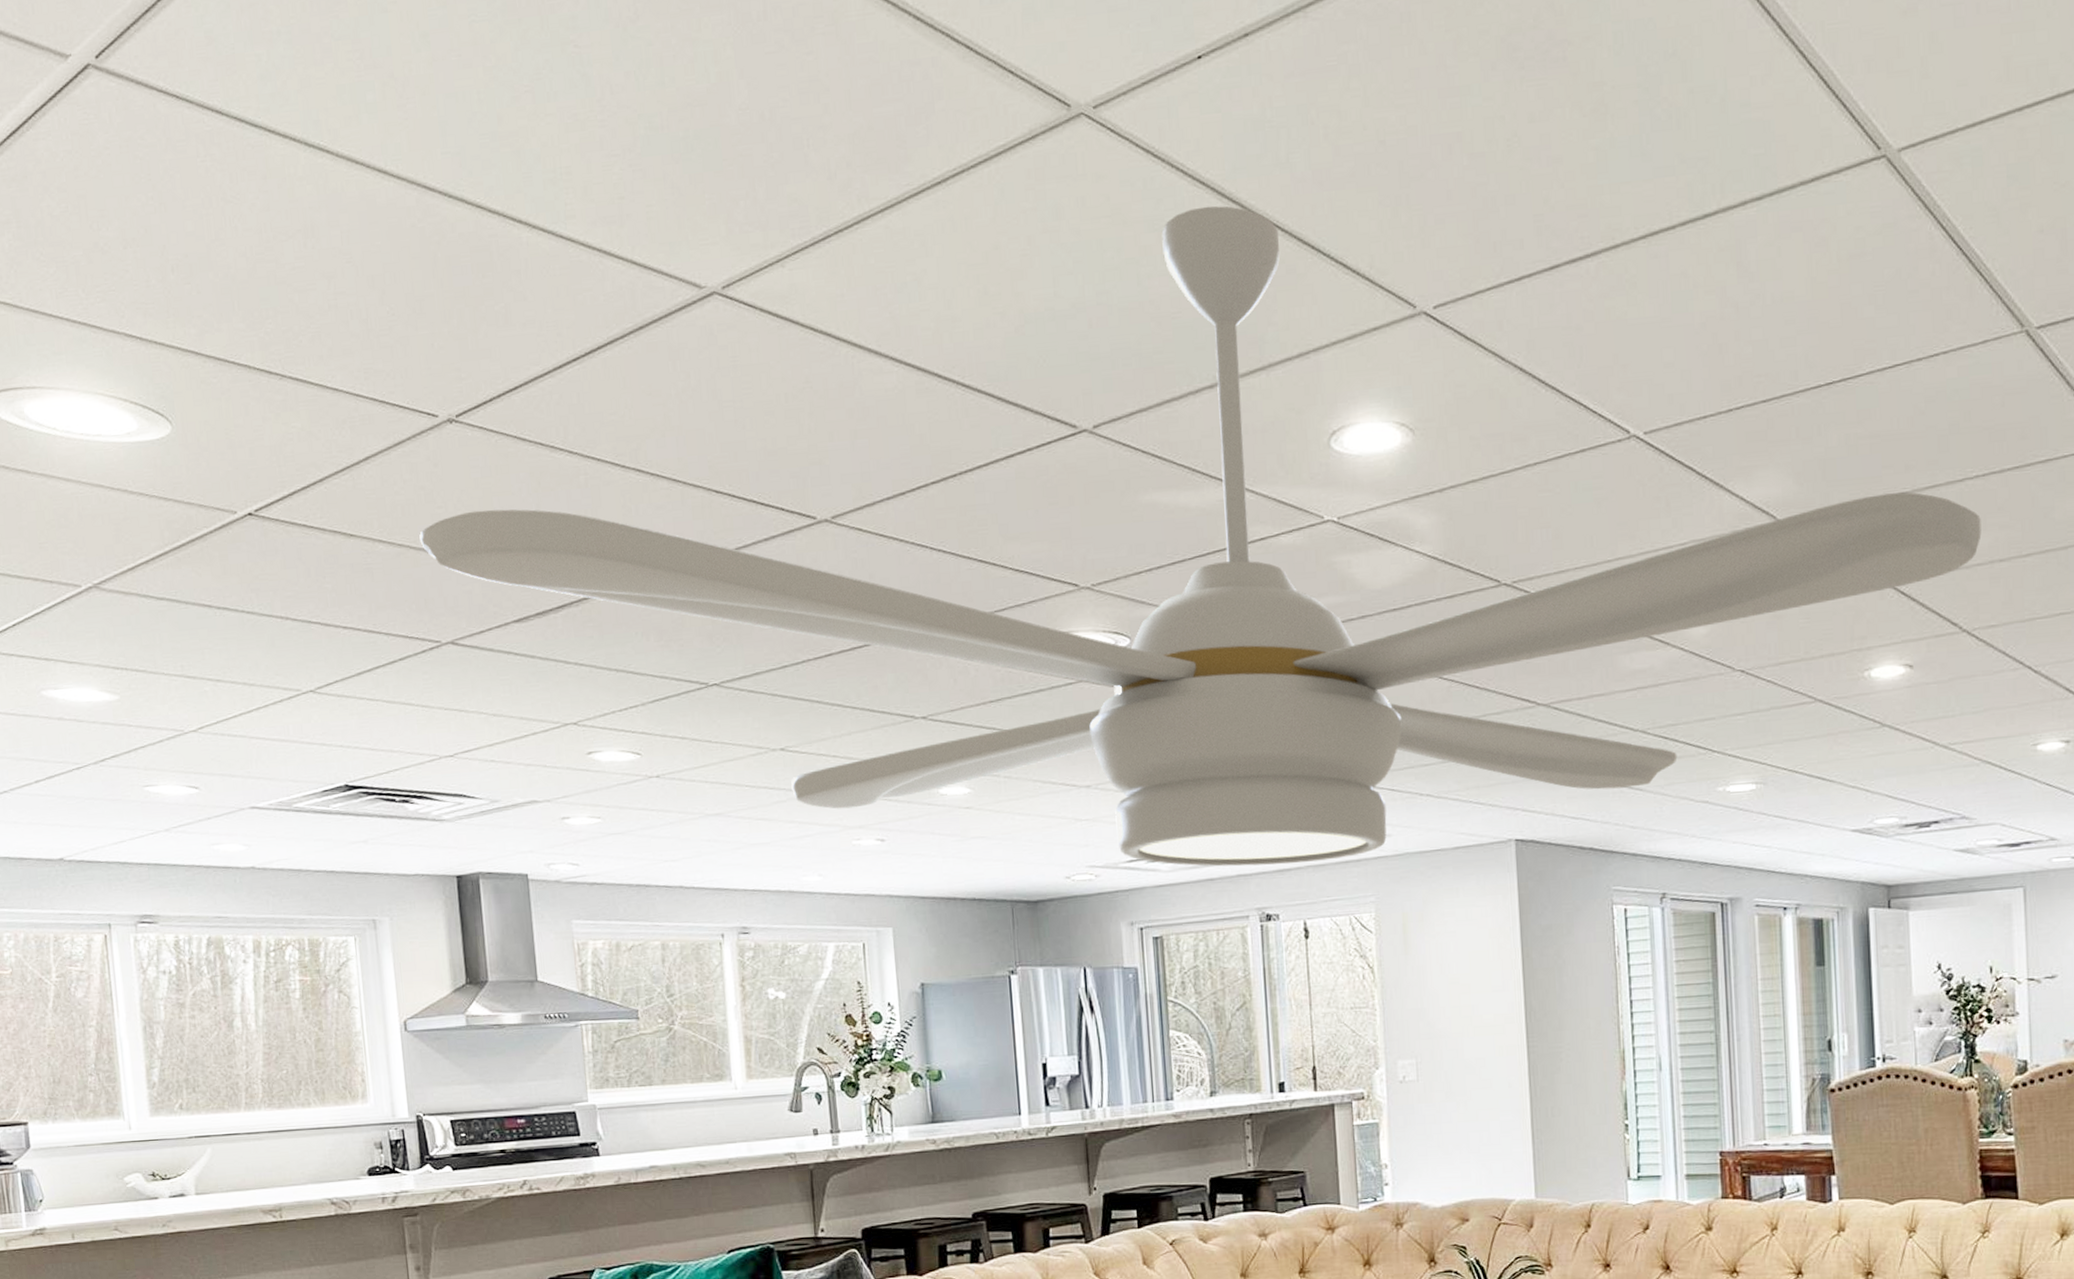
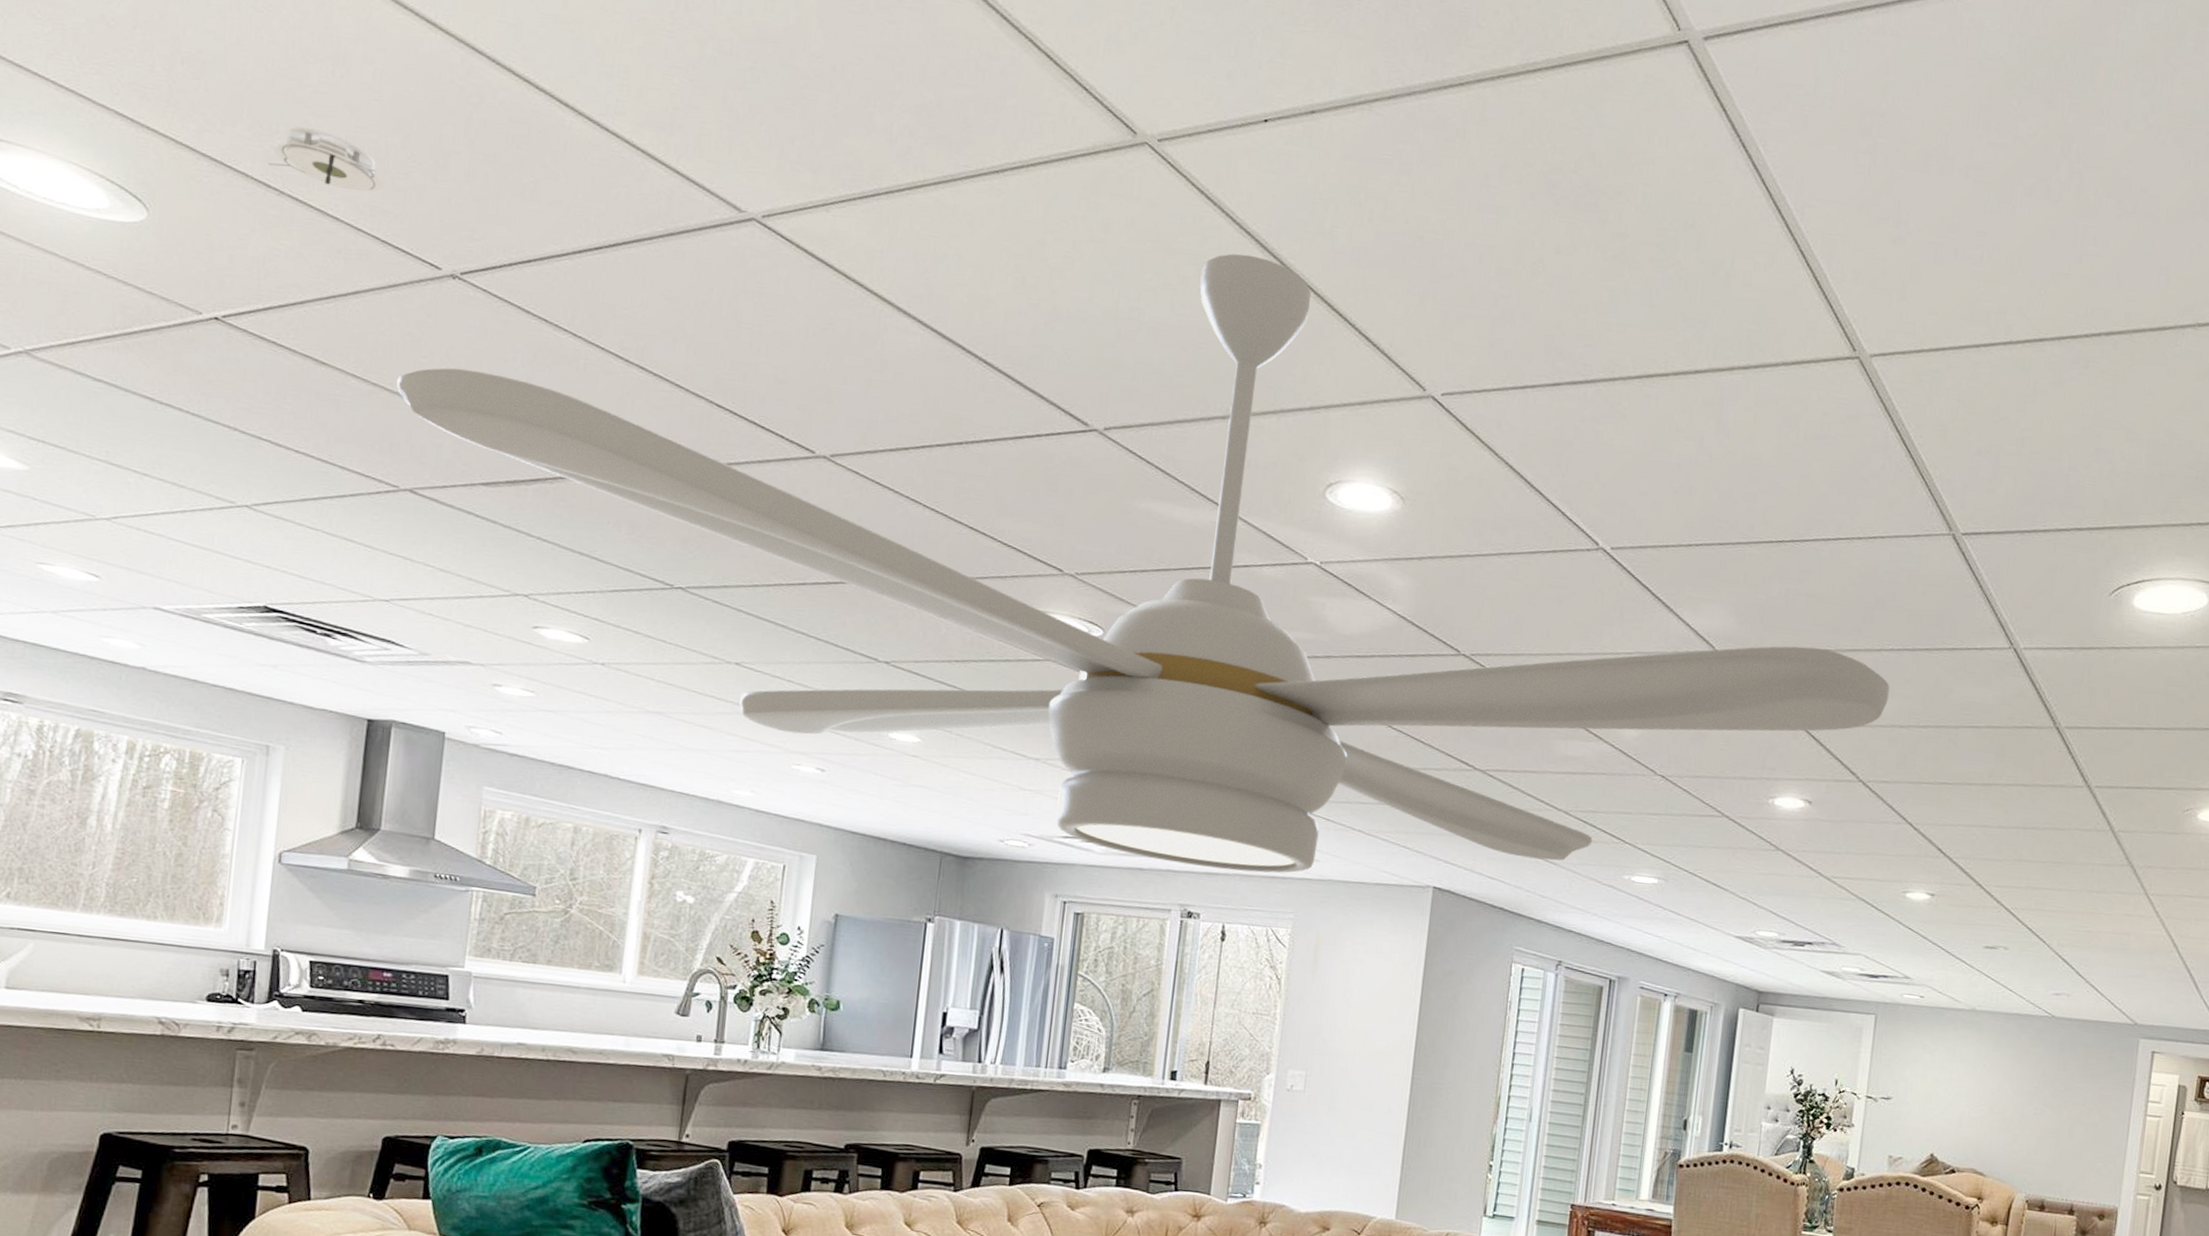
smoke detector: none [266,305,371,359] -> present [268,126,384,192]

